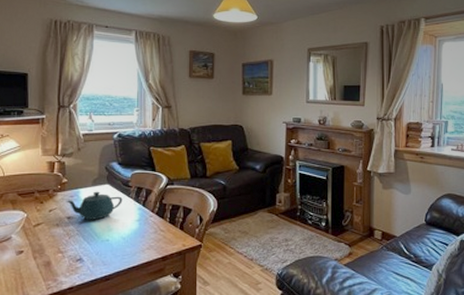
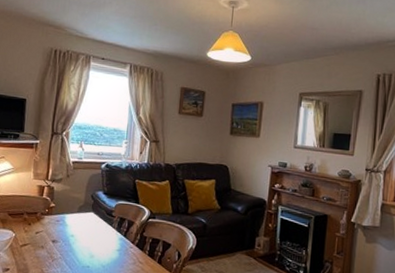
teapot: present [66,191,123,220] -> none [52,218,106,246]

